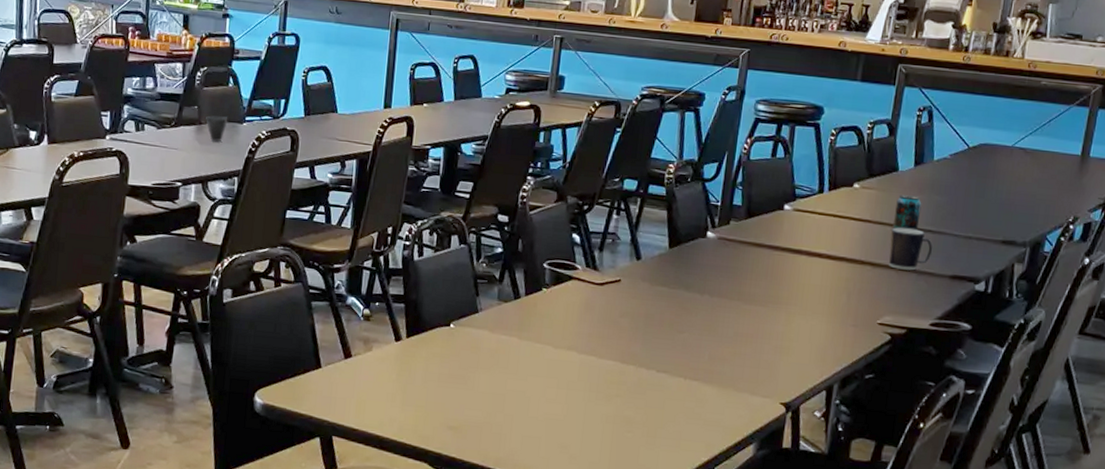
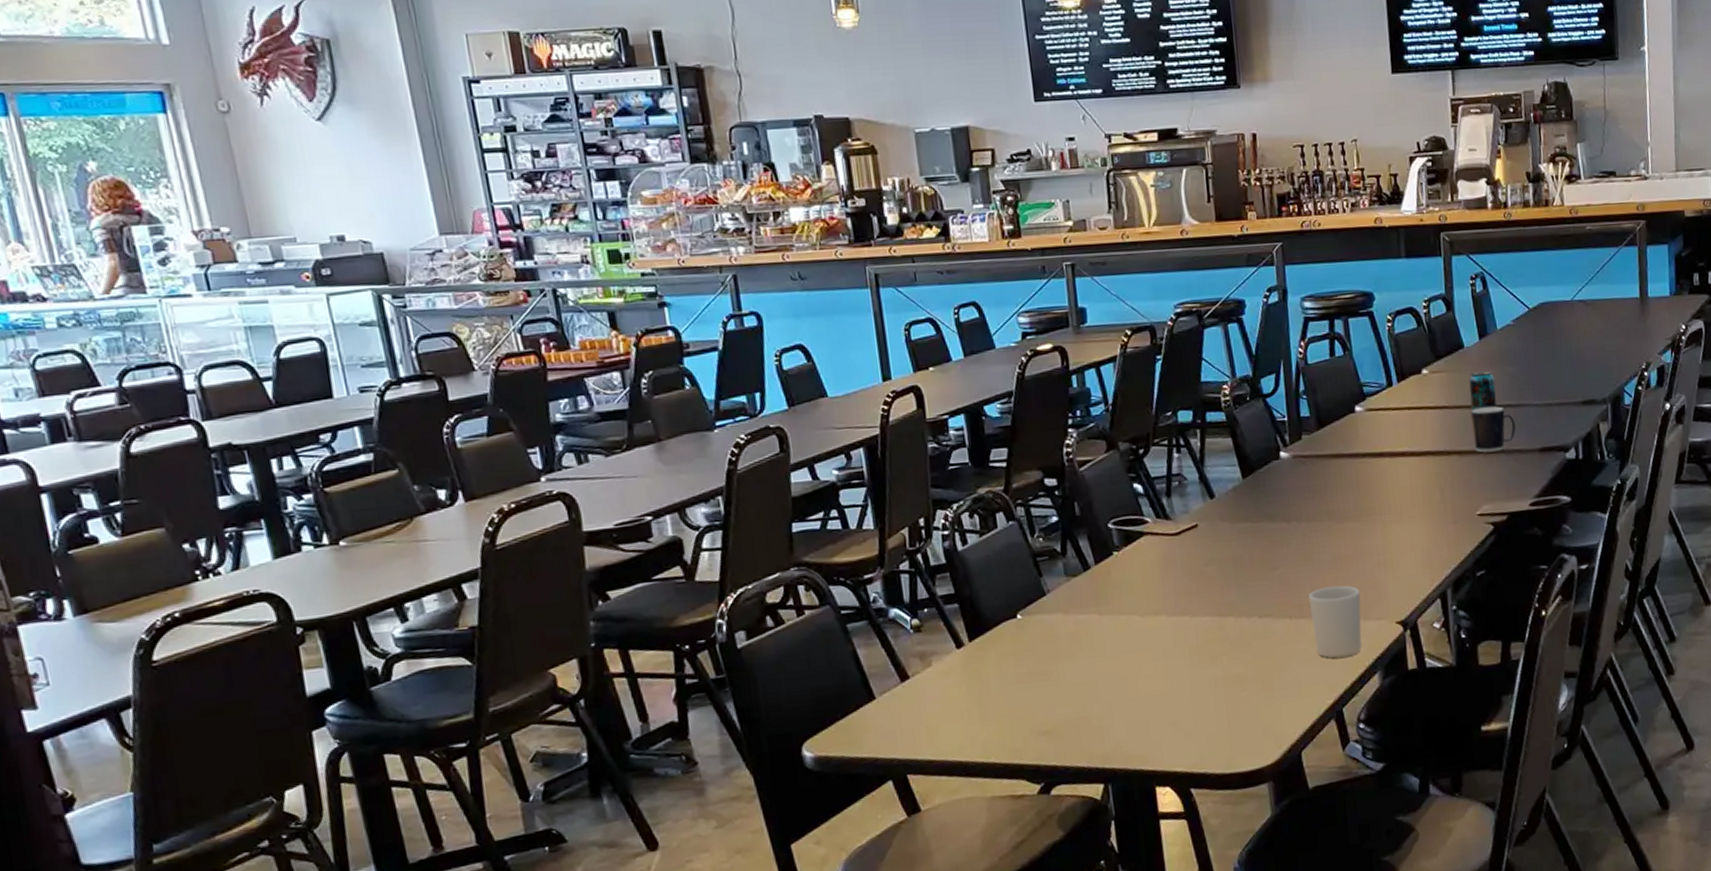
cup: present [206,115,227,141] -> none [665,426,694,458]
mug: none [702,357,753,424] -> present [1308,585,1362,658]

